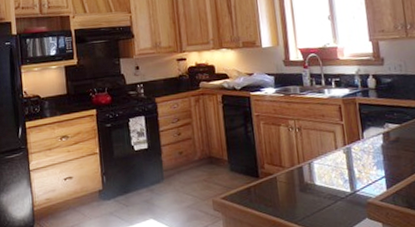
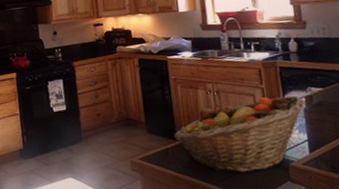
fruit basket: none [256,132,384,211] -> present [174,95,306,173]

